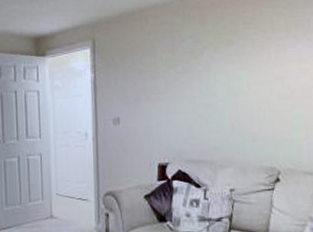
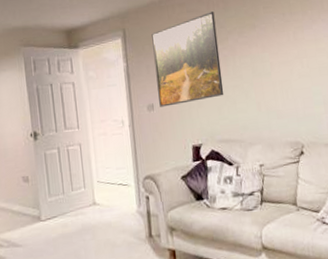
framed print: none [122,25,196,122] -> present [151,11,224,107]

